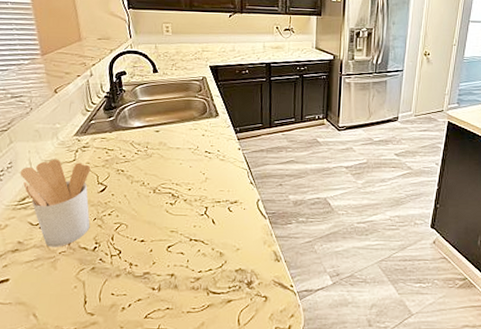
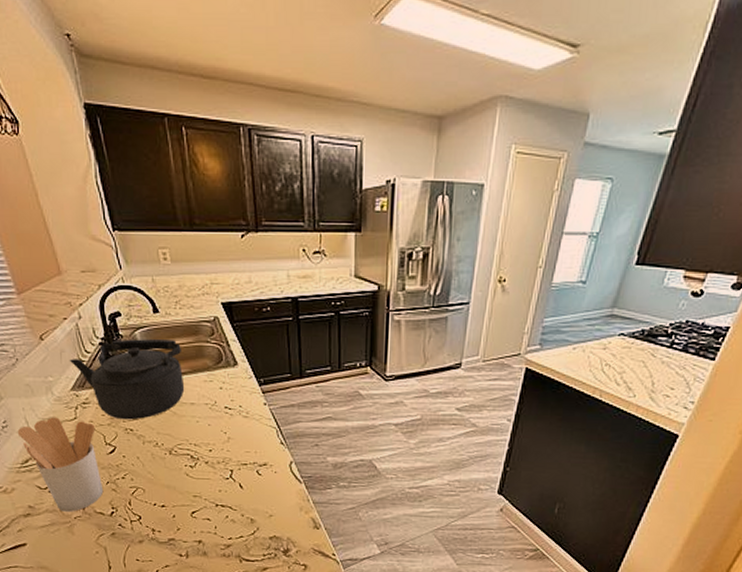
kettle: none [76,93,173,162] -> present [69,339,185,420]

